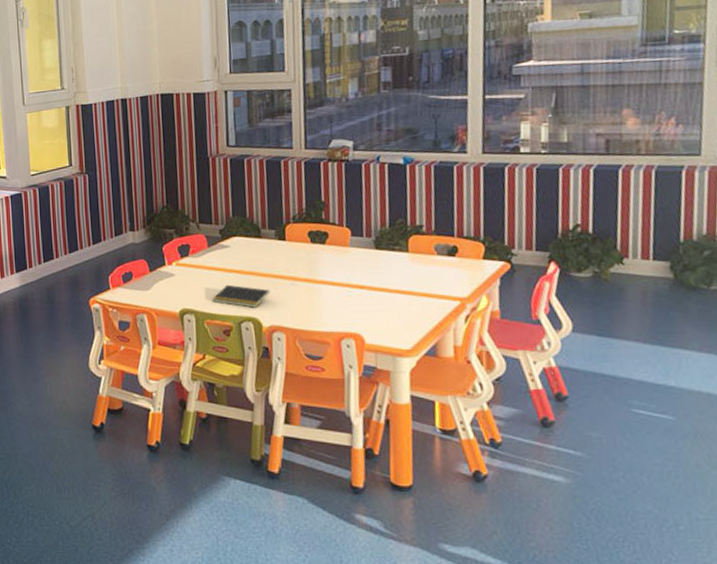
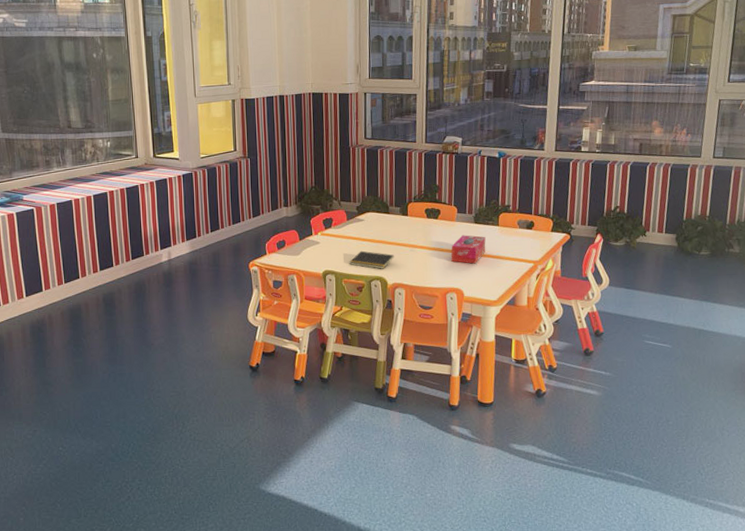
tissue box: none [344,264,392,302] -> present [451,235,486,264]

